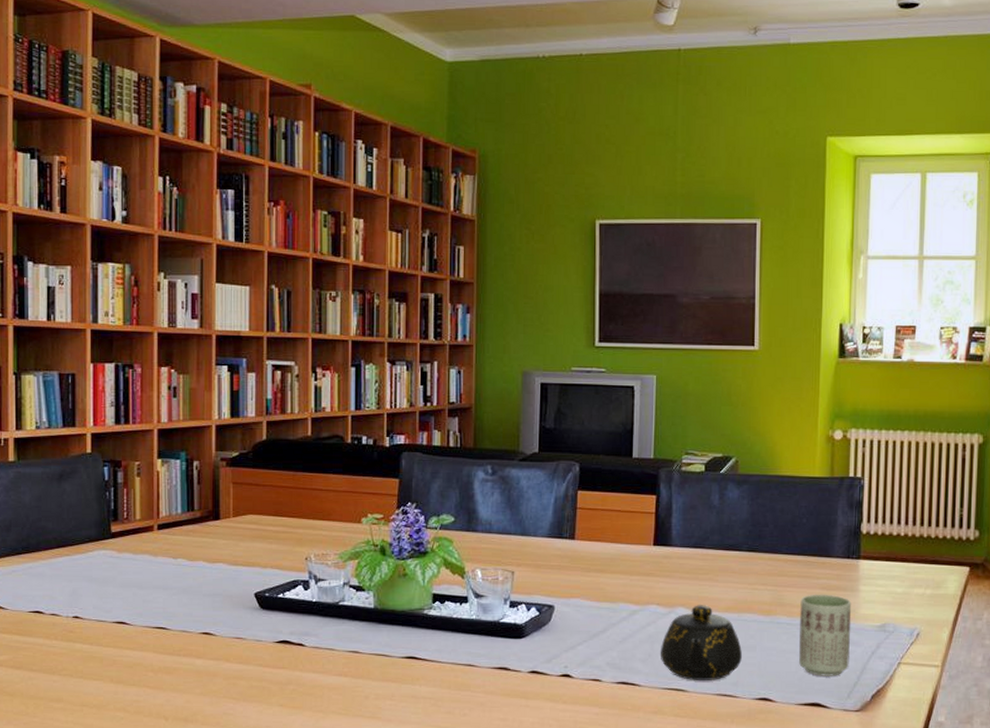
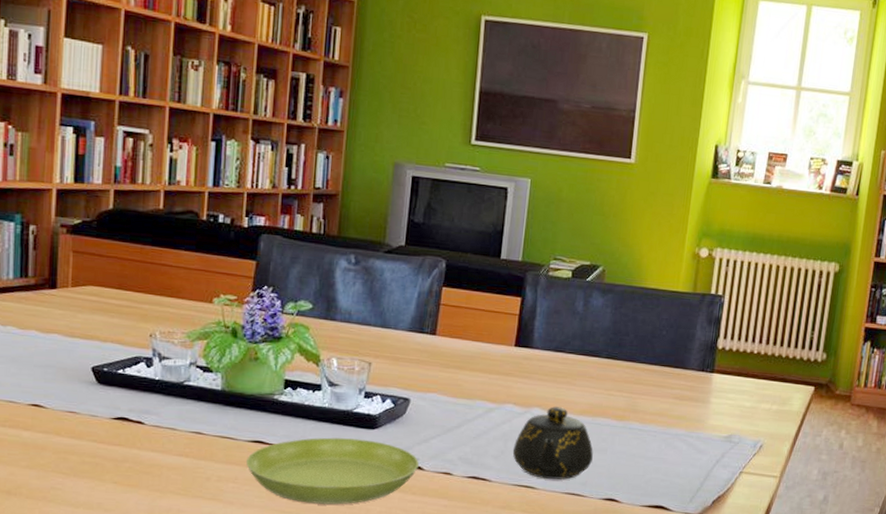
saucer: none [402,649,568,717] -> present [246,437,420,505]
cup: present [799,594,852,676] -> none [647,403,702,481]

